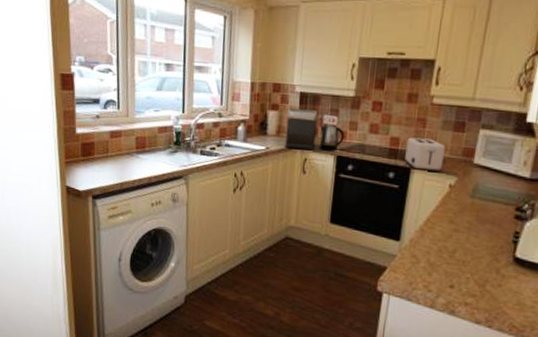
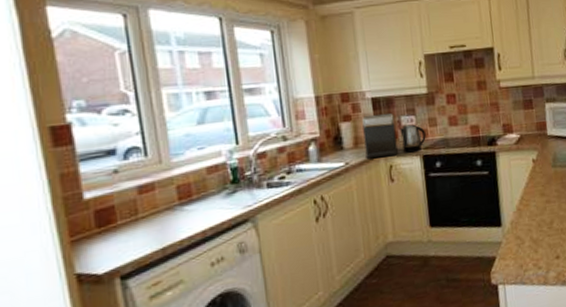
toaster: present [404,137,445,173] -> none [485,120,523,154]

